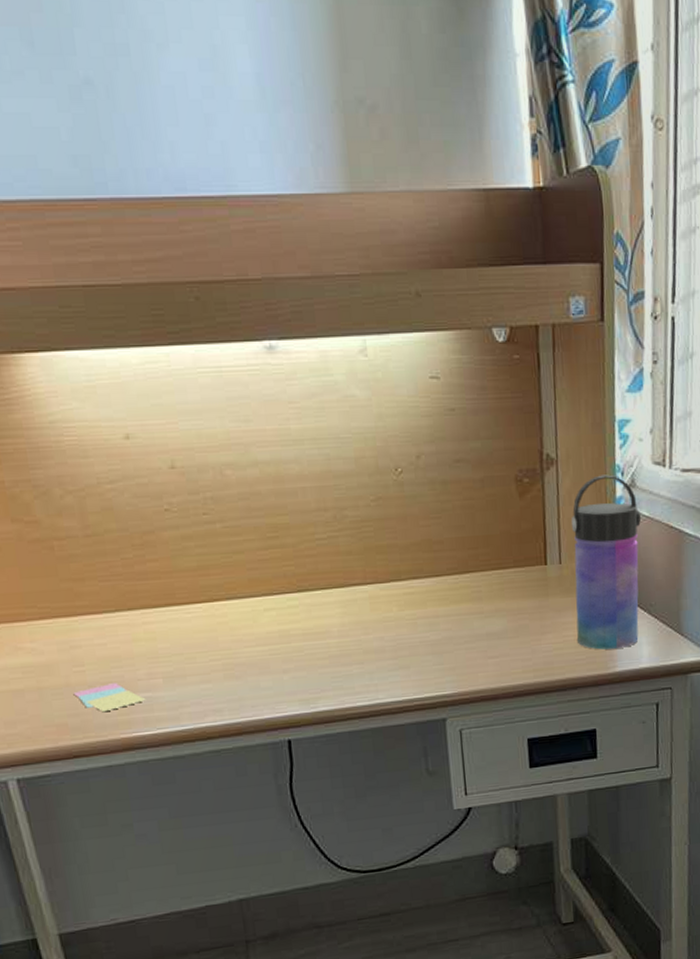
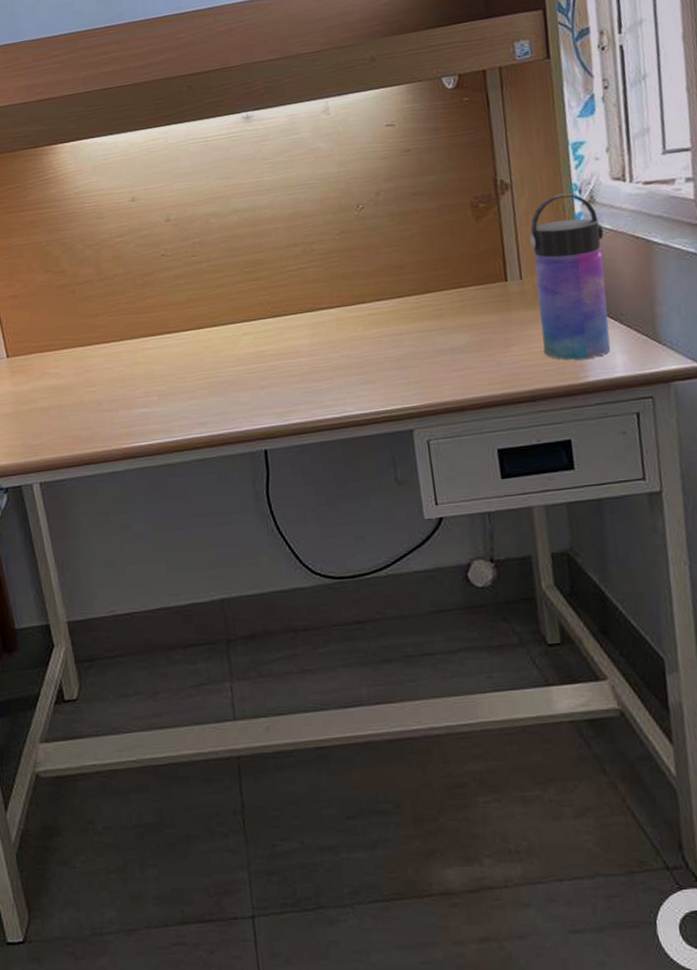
sticky notes: present [73,683,146,713] -> none [86,400,144,426]

